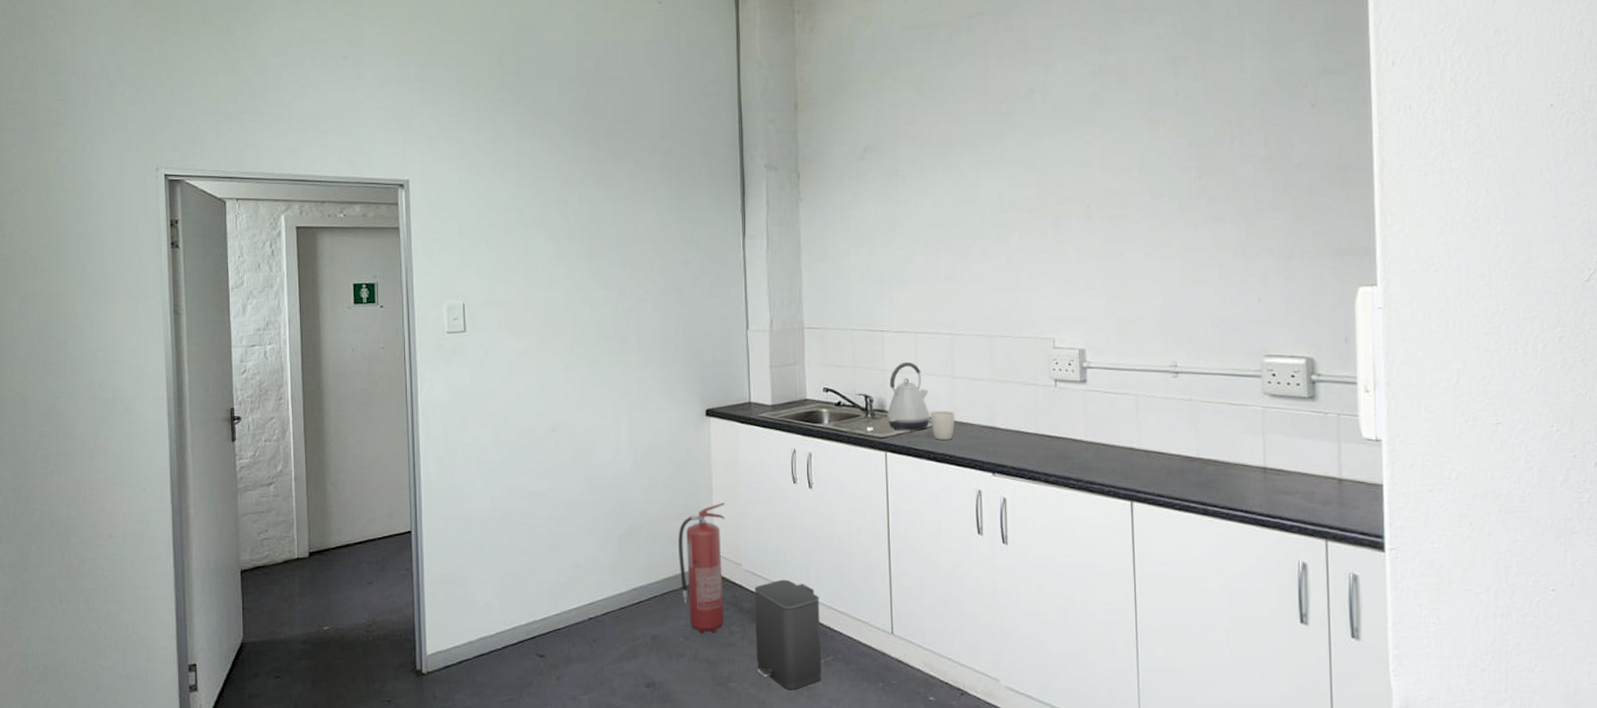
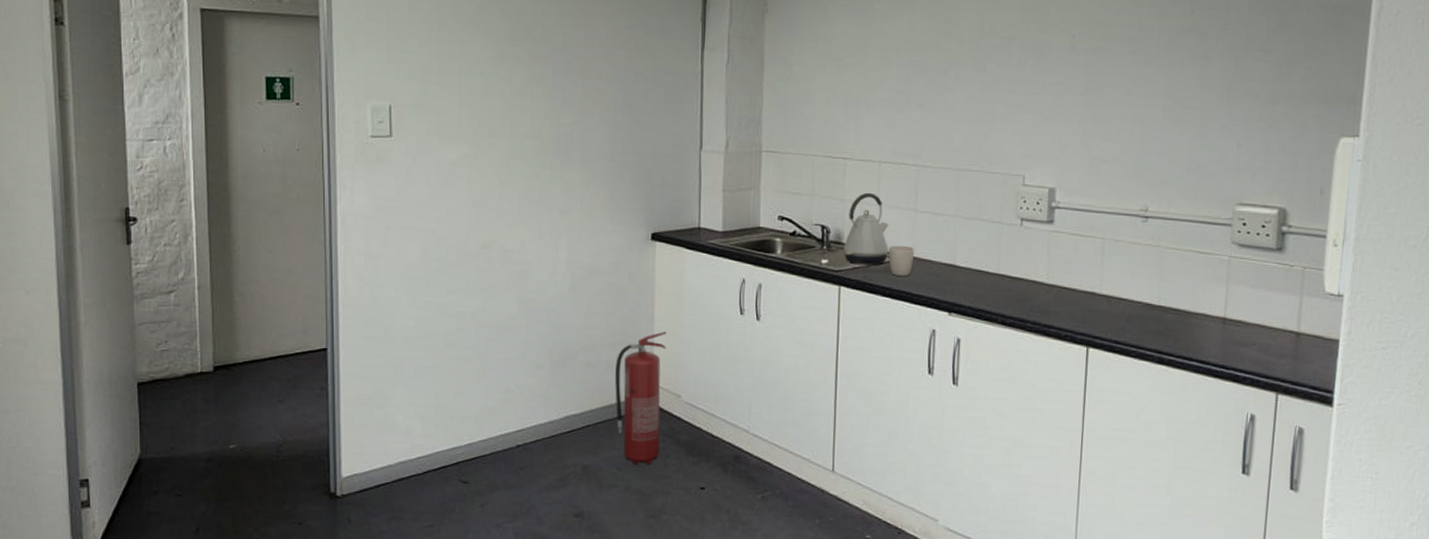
pedal bin: present [754,579,821,691] -> none [690,413,760,525]

